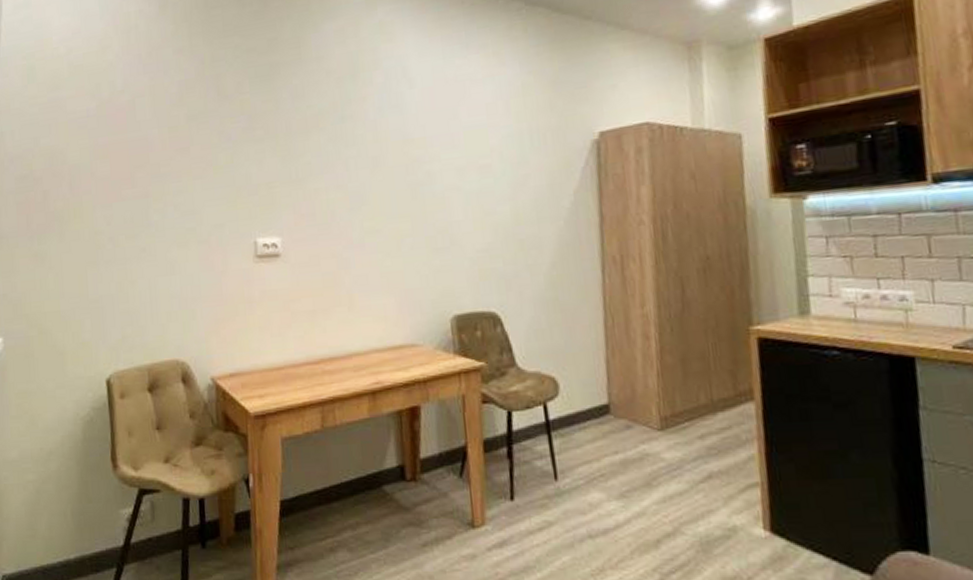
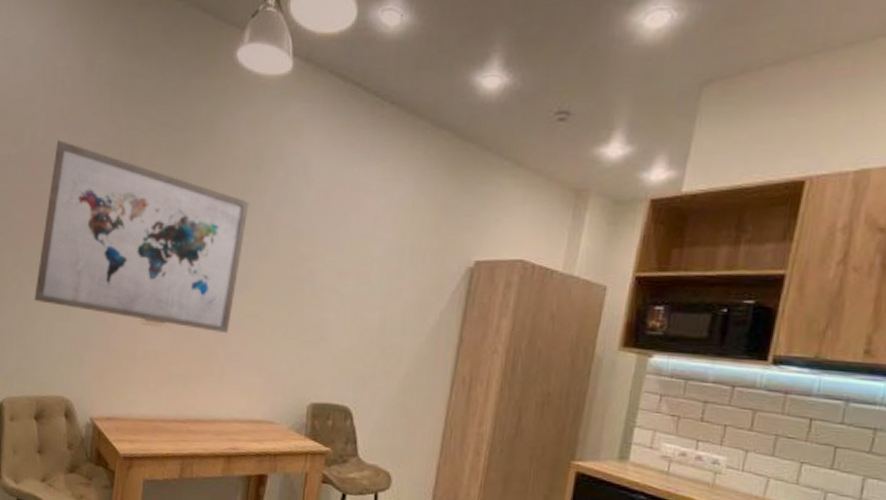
wall art: none [132,85,352,260] -> present [34,140,250,333]

